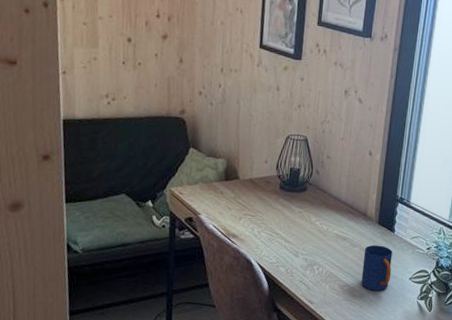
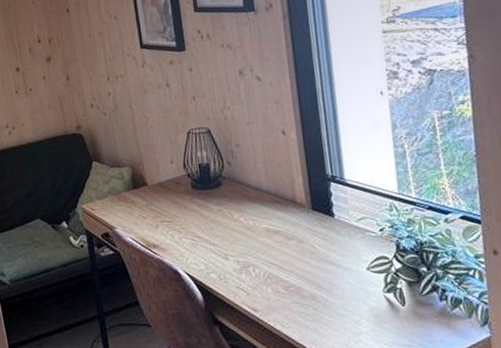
mug: present [361,245,393,291] -> none [302,234,344,288]

